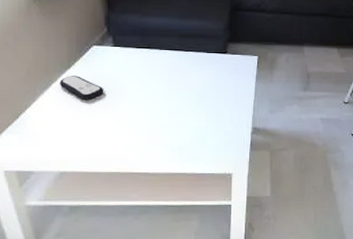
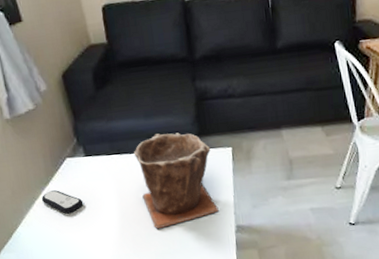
plant pot: none [163,35,238,123] -> present [133,132,219,229]

